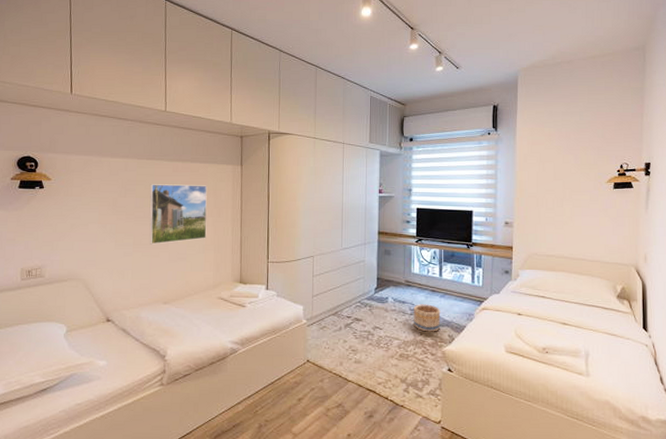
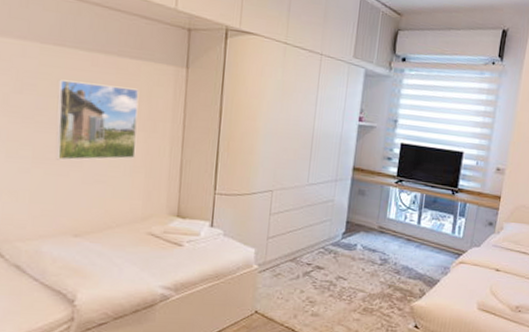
basket: present [414,304,441,332] -> none [382,253,415,285]

